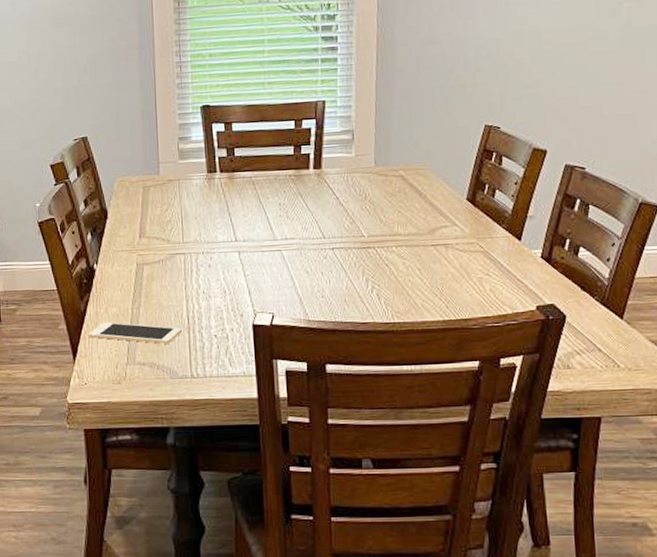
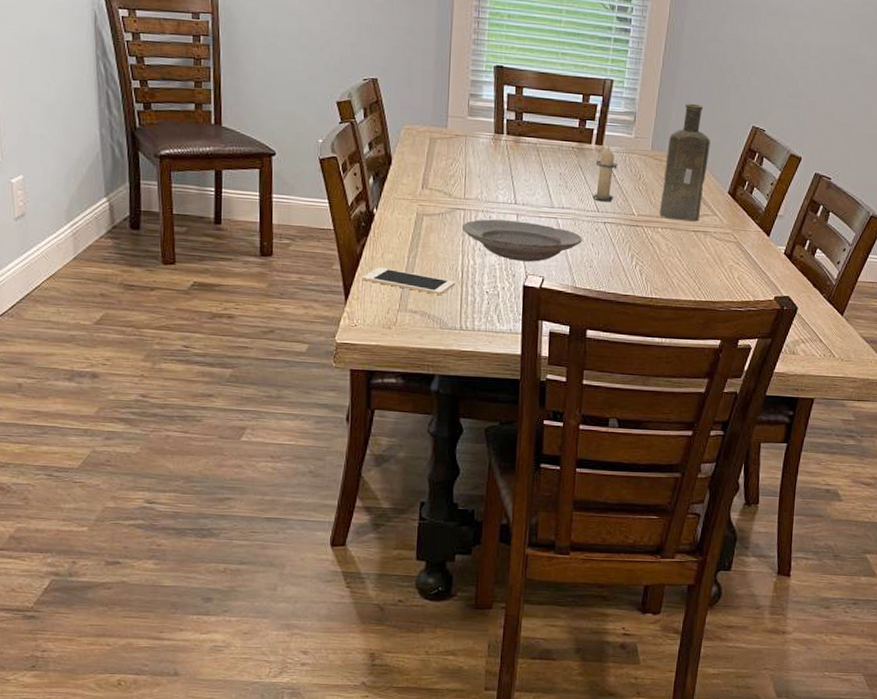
plate: none [183,258,311,300] -> present [461,219,583,262]
candle: none [316,168,341,228] -> present [592,146,619,202]
bottle: none [391,111,440,236] -> present [660,103,710,222]

